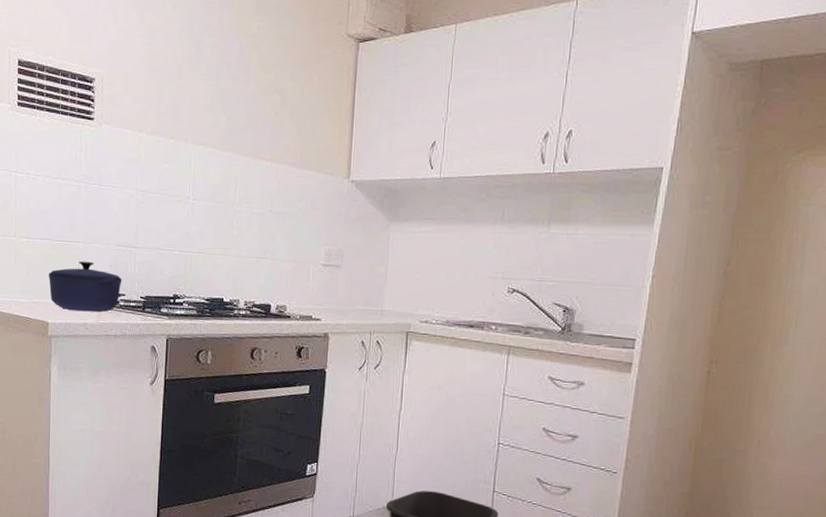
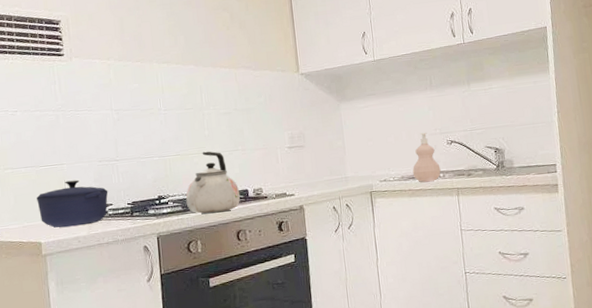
kettle: none [202,253,262,325] -> present [185,151,241,214]
soap bottle: none [460,273,494,333] -> present [412,132,441,183]

